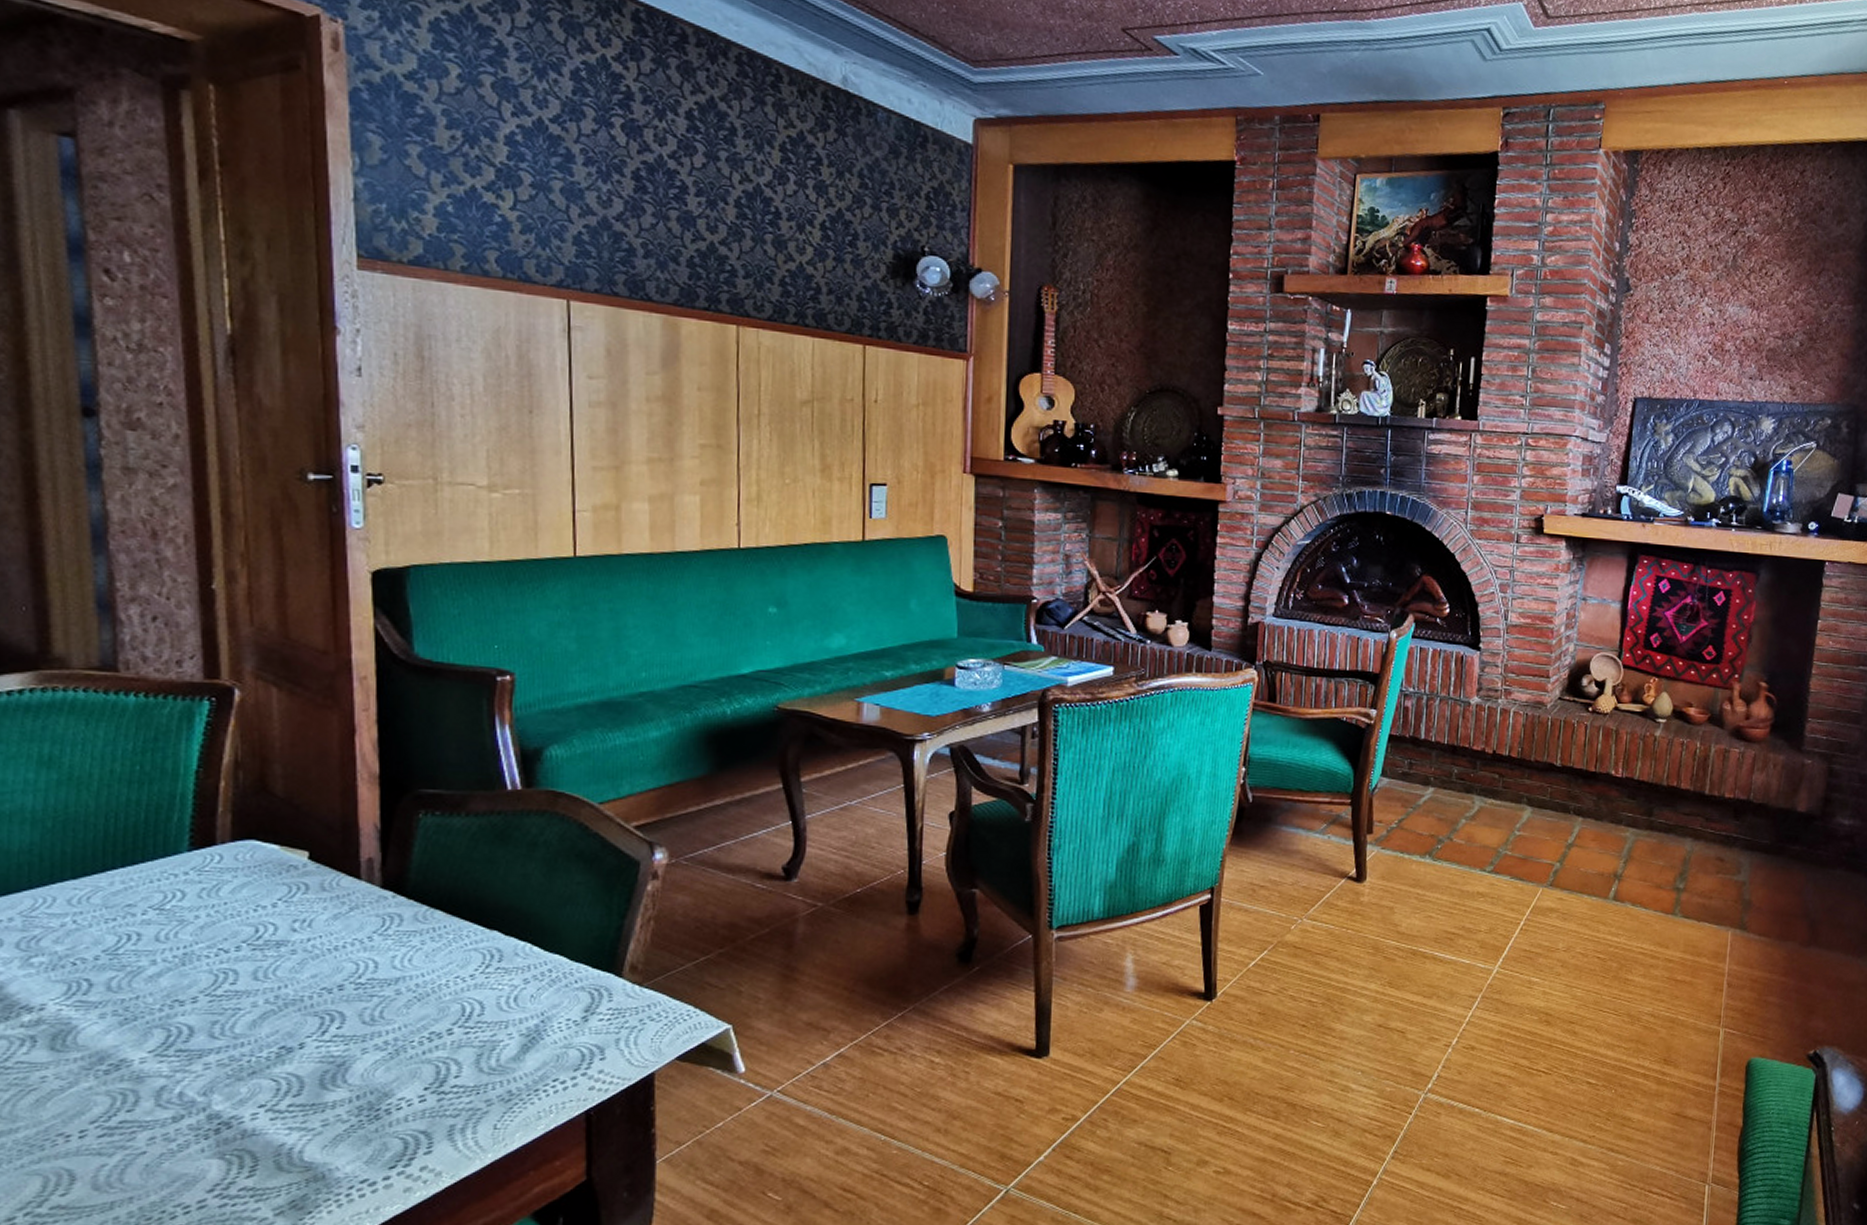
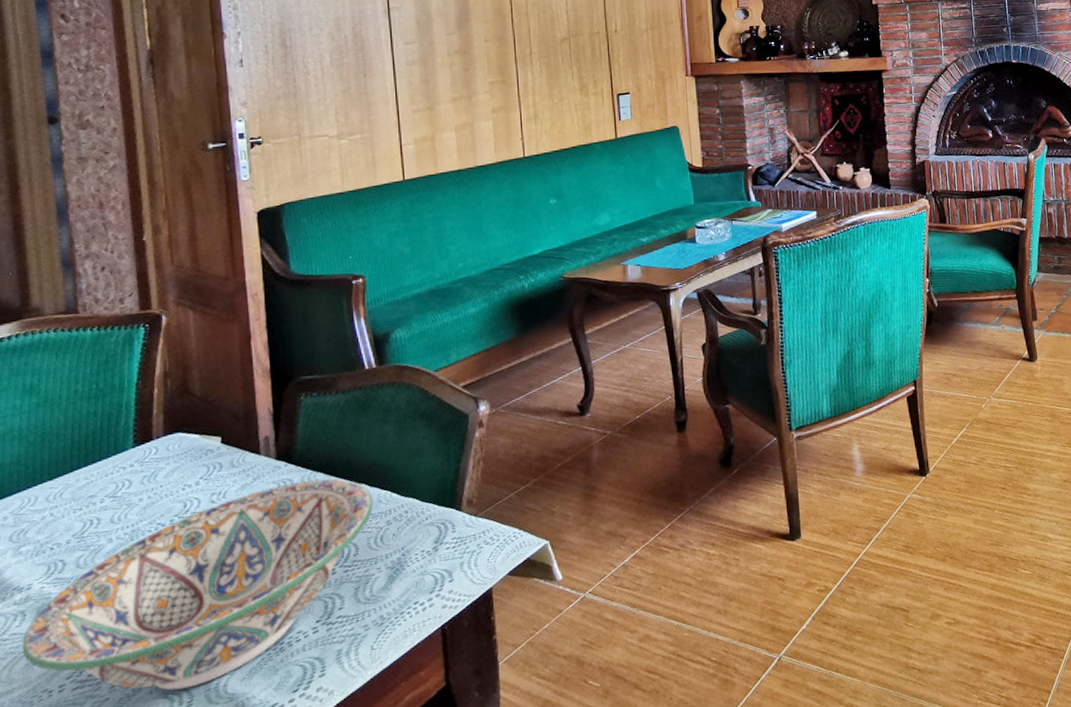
decorative bowl: none [30,919,508,1151] -> present [22,478,373,691]

